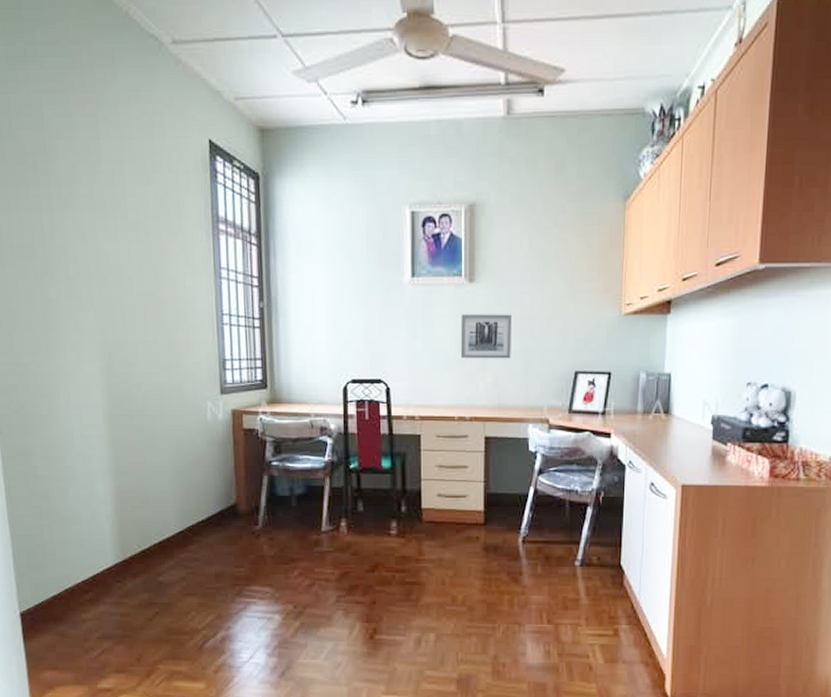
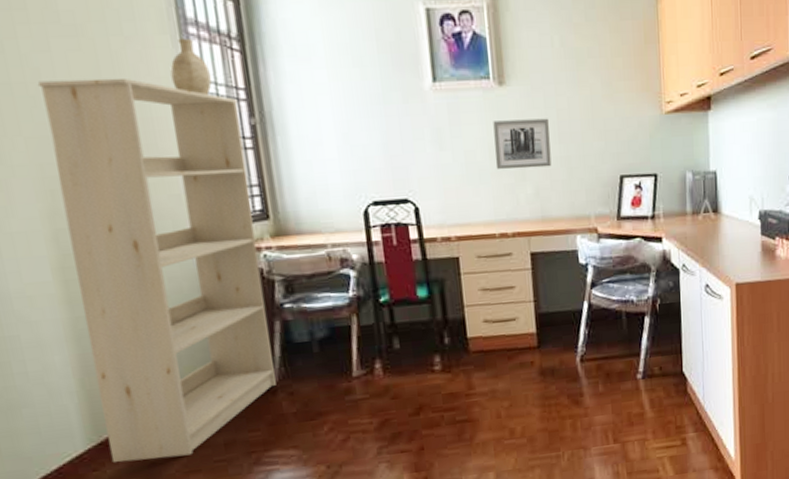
bookcase: none [107,264,260,580] -> present [37,77,276,463]
decorative vase: none [203,233,233,282] -> present [170,38,212,96]

